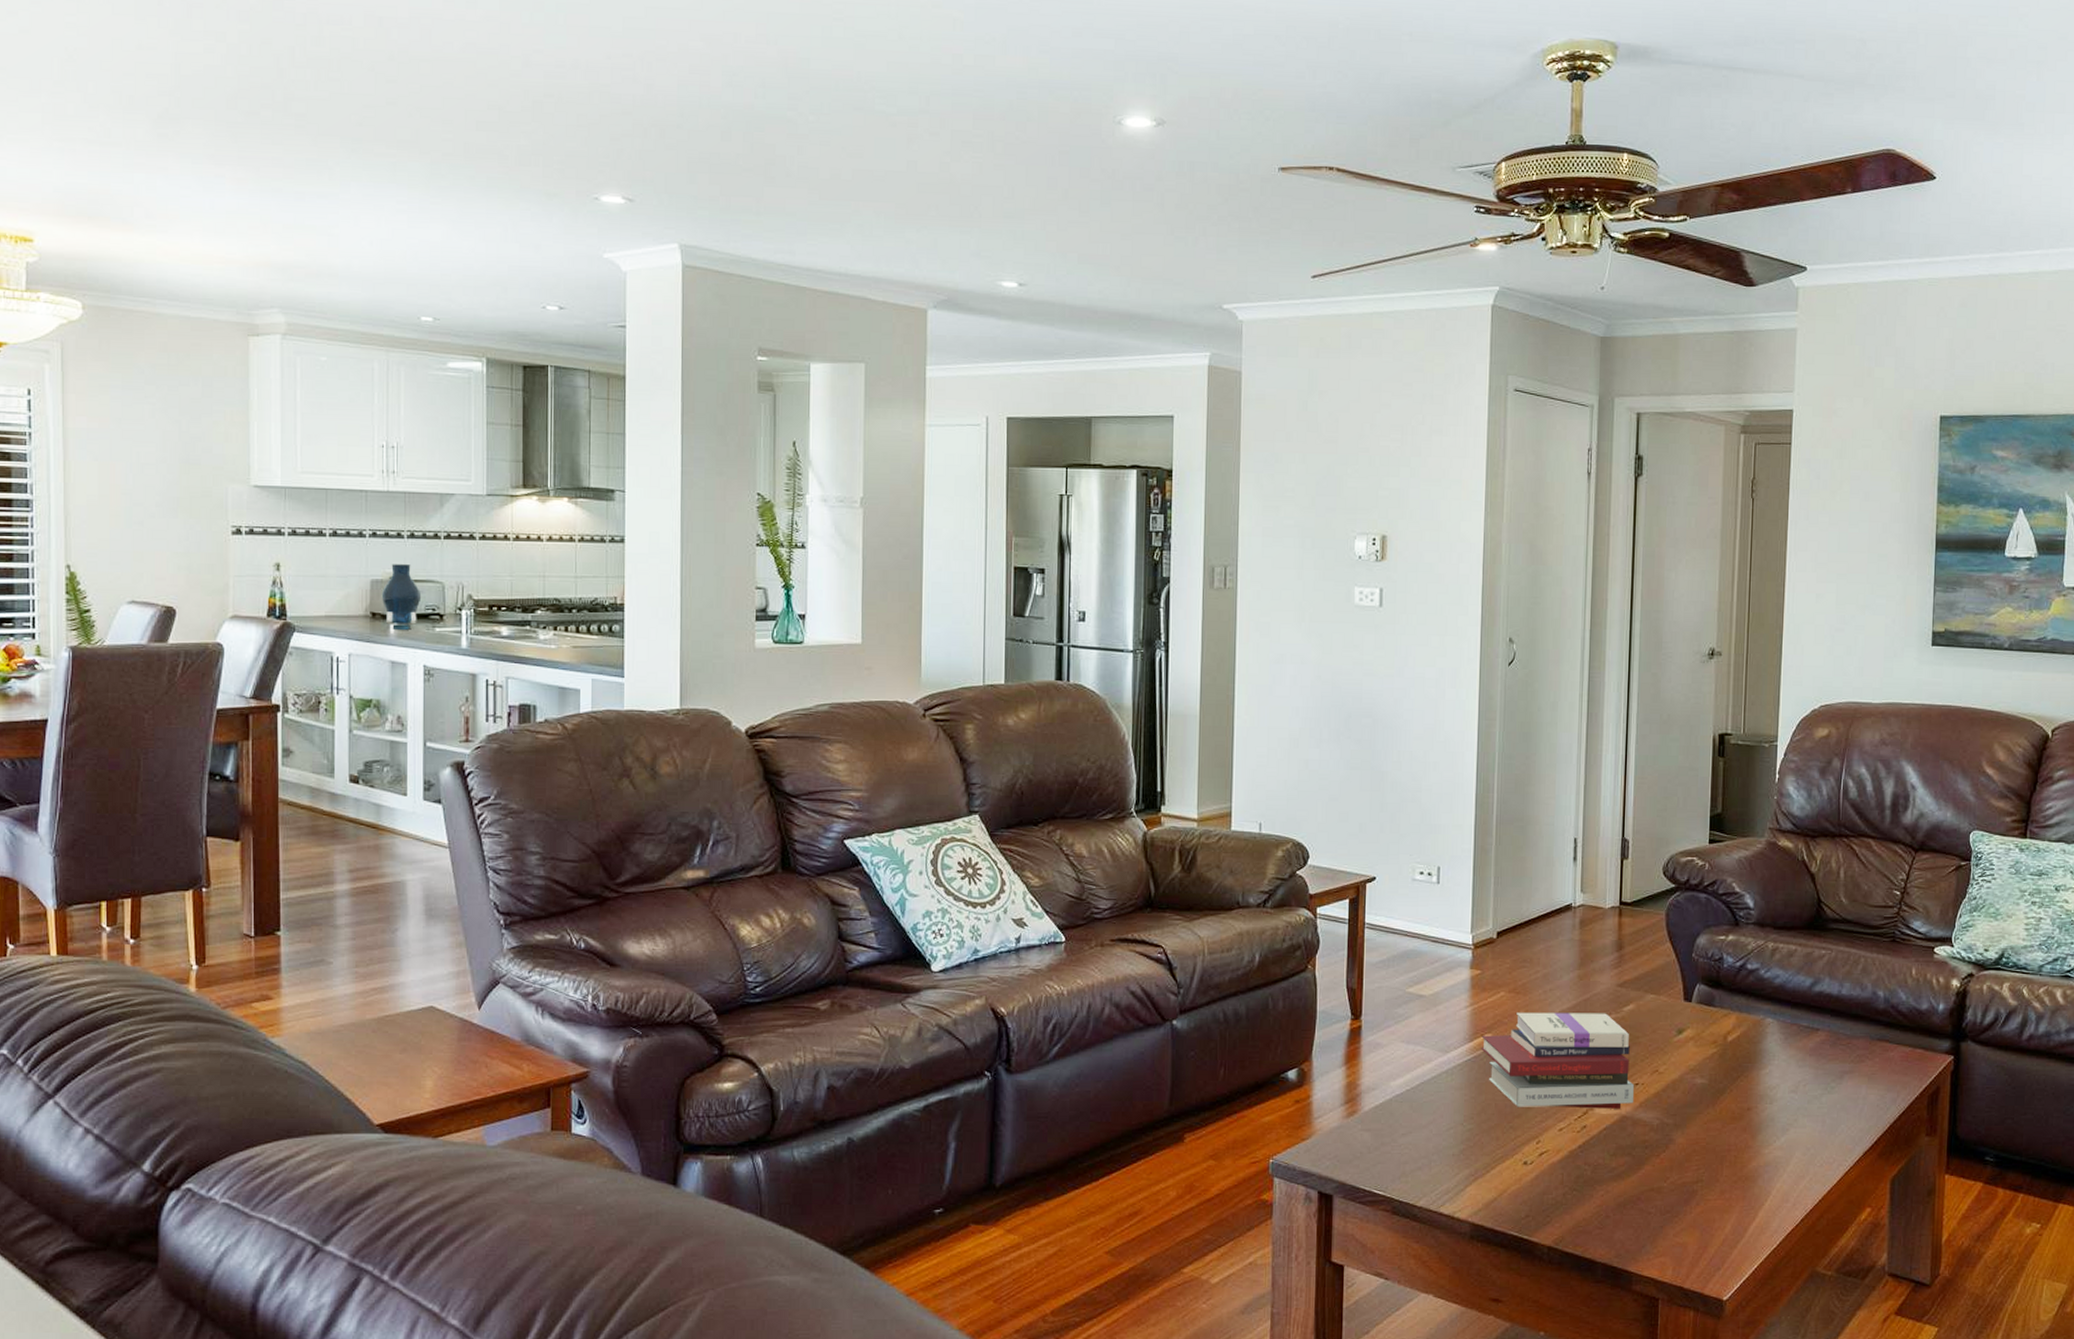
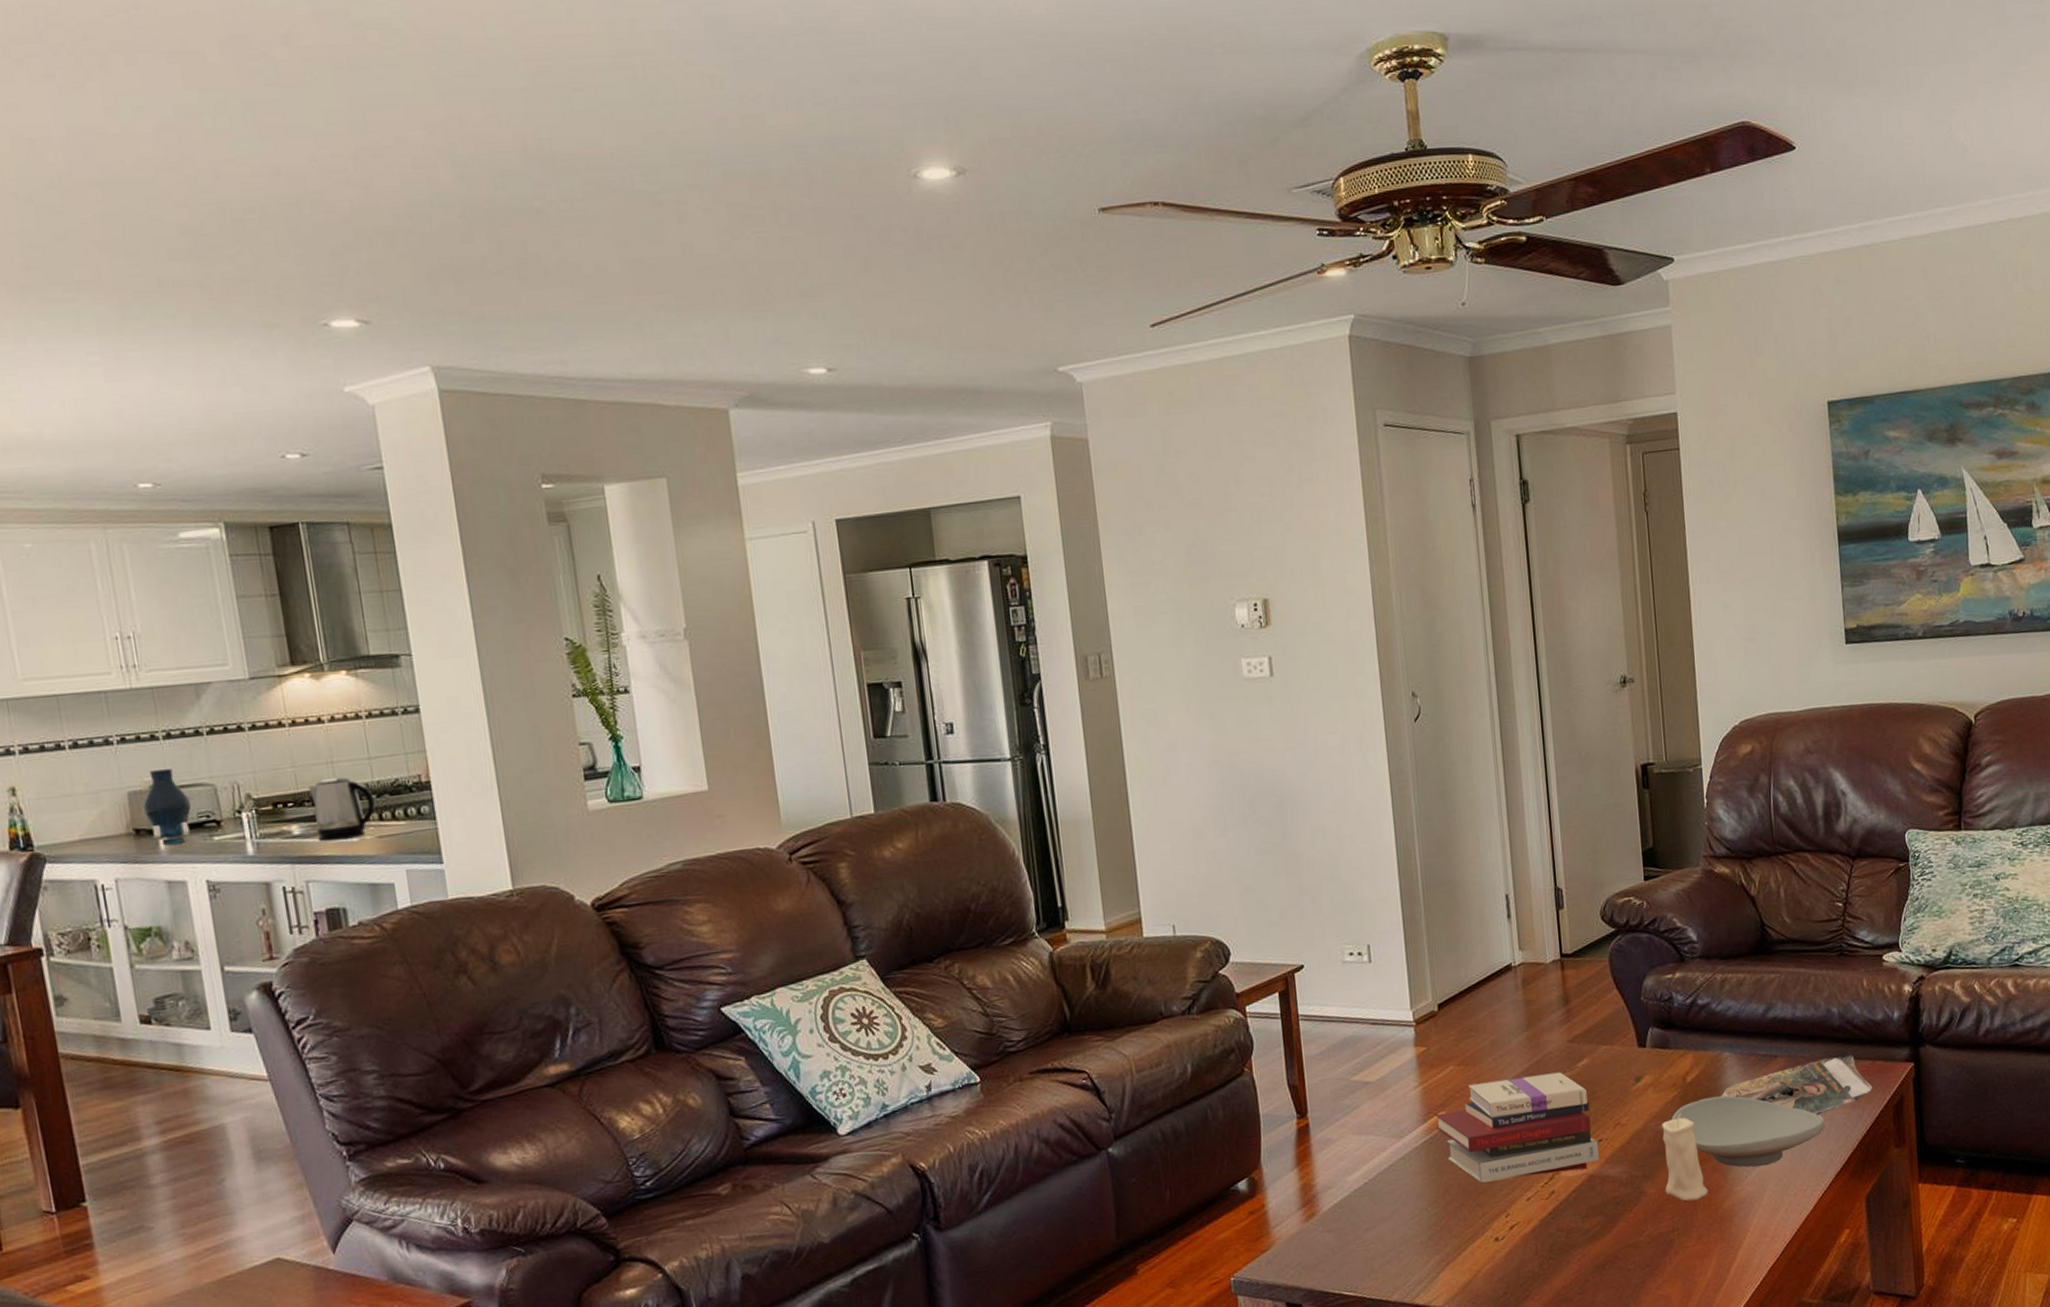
kettle: none [521,589,574,646] -> present [308,776,376,842]
candle: none [1693,1070,1736,1156] -> present [1662,1113,1708,1202]
decorative bowl: none [1708,1059,1858,1134] -> present [1671,1095,1825,1168]
magazine: none [1759,1038,1910,1094] -> present [1721,1054,1873,1116]

